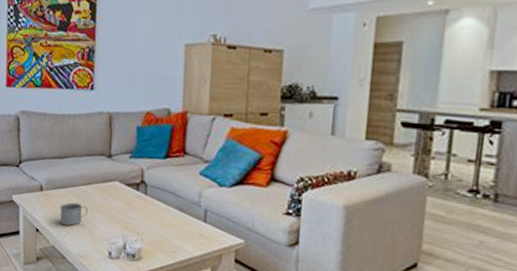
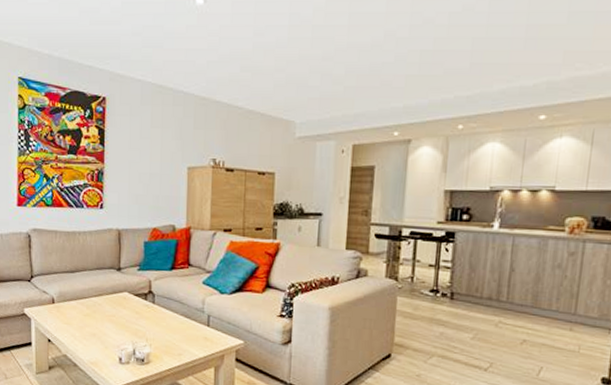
mug: present [60,202,89,226] -> none [71,313,99,335]

